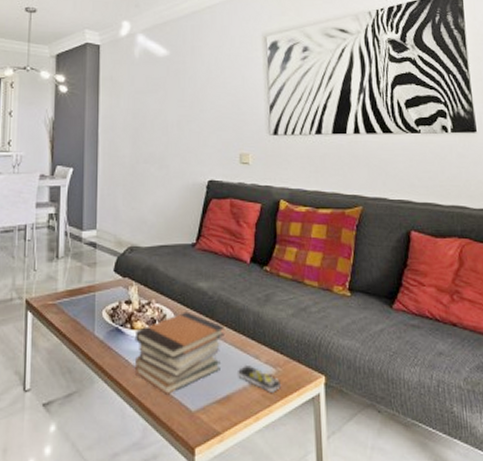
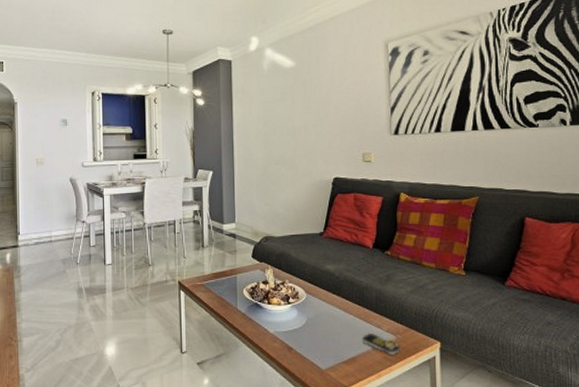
book stack: present [134,311,224,394] -> none [271,289,350,356]

